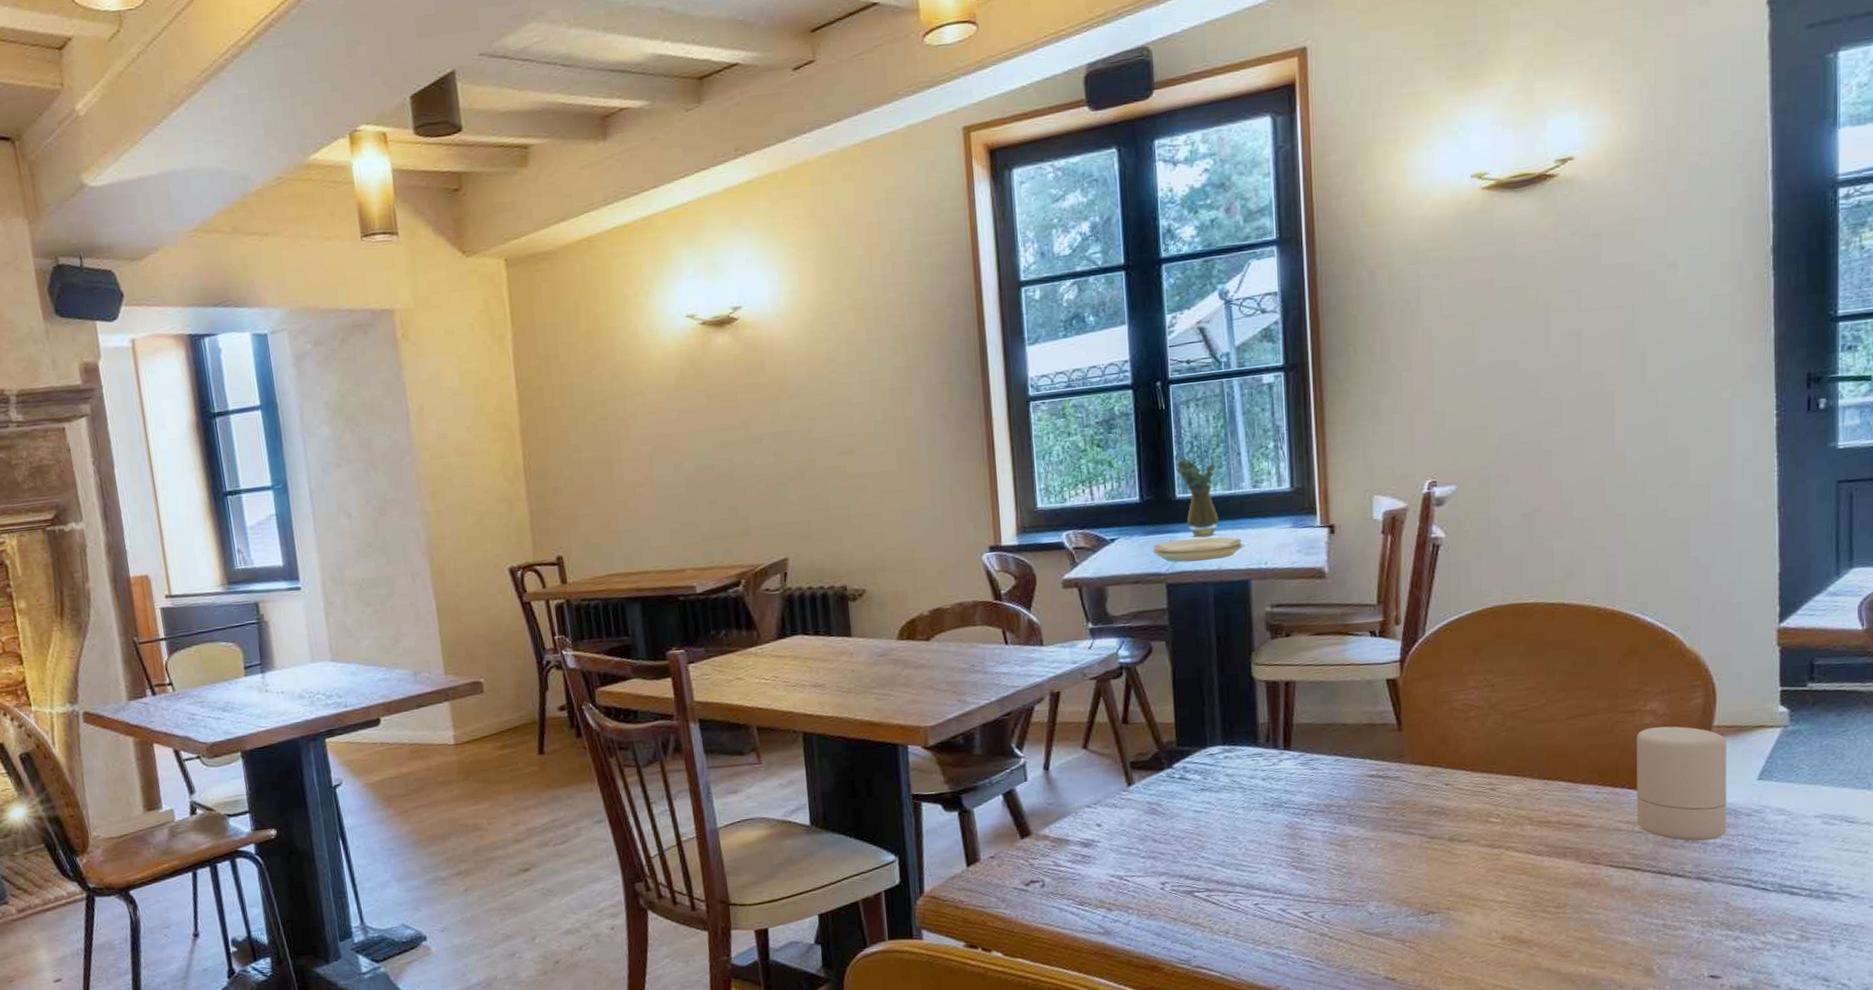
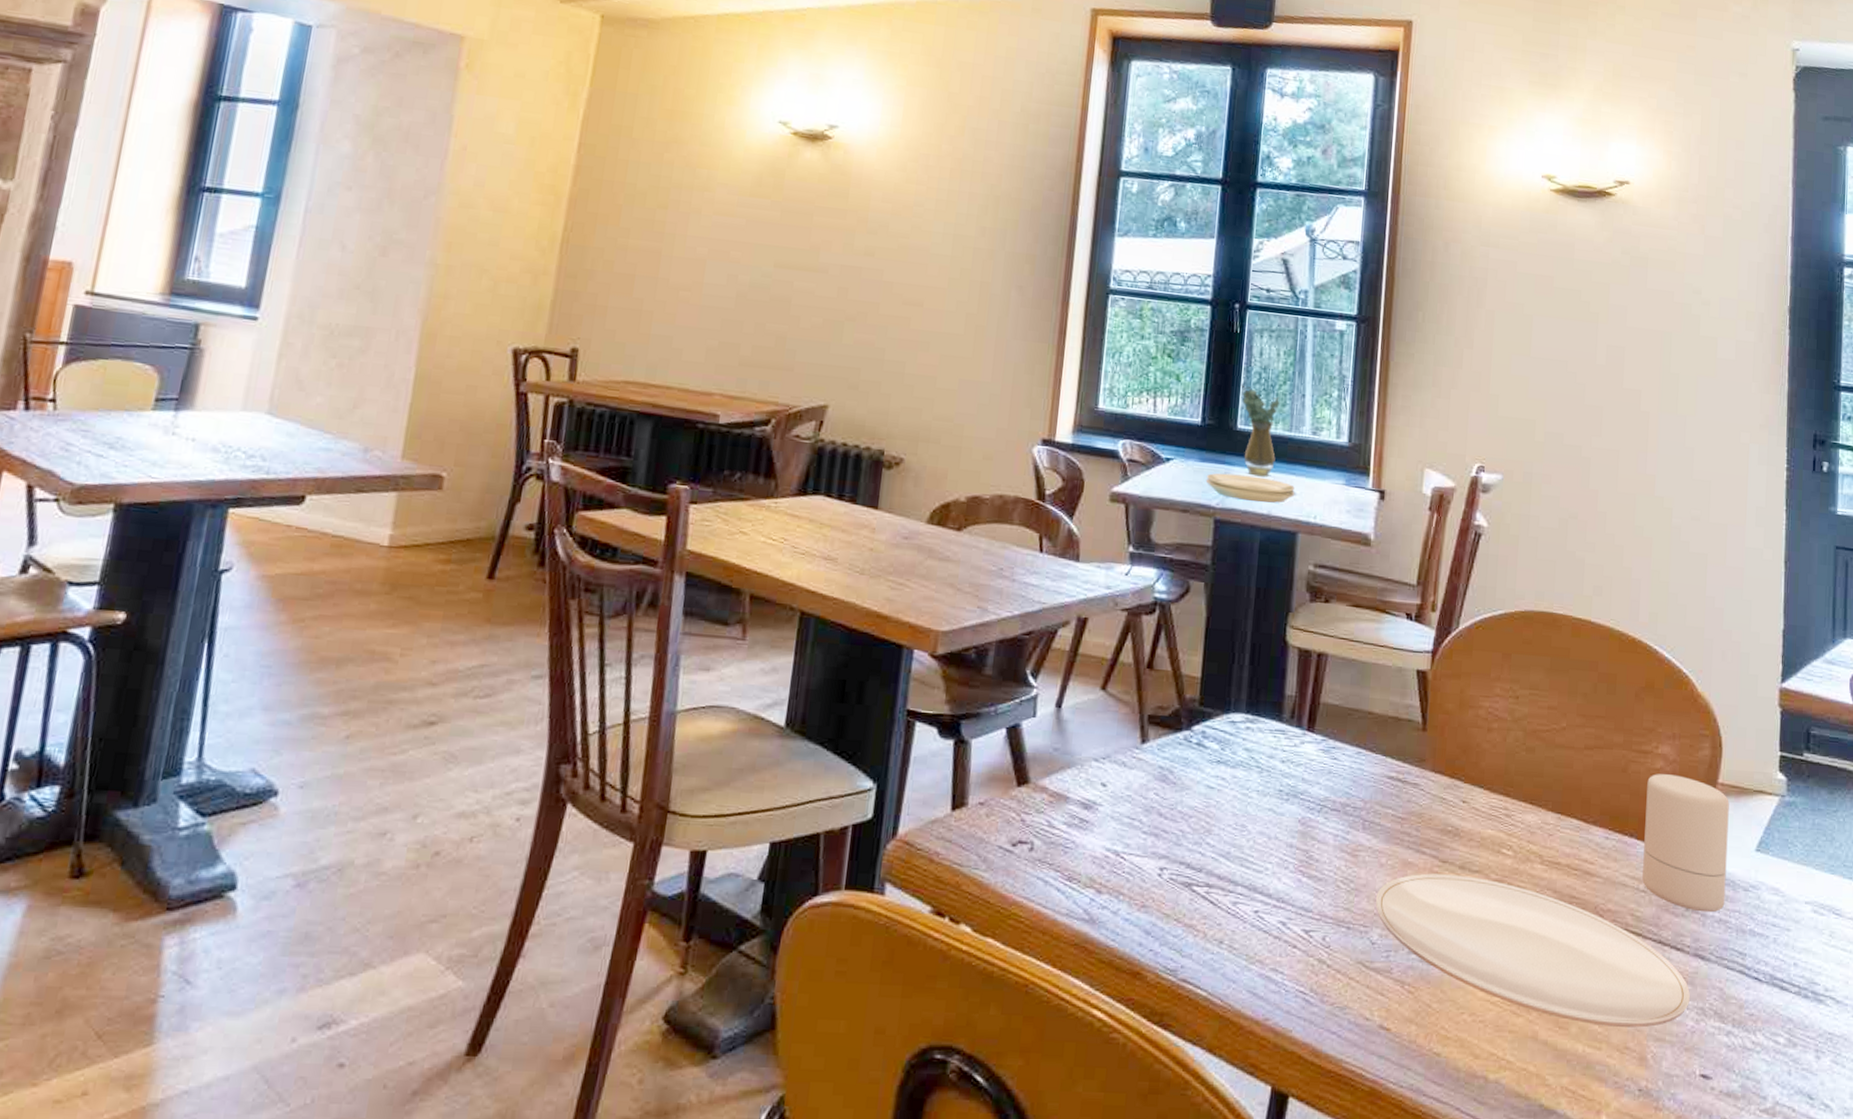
plate: none [1368,845,1695,950] -> present [1375,873,1691,1028]

